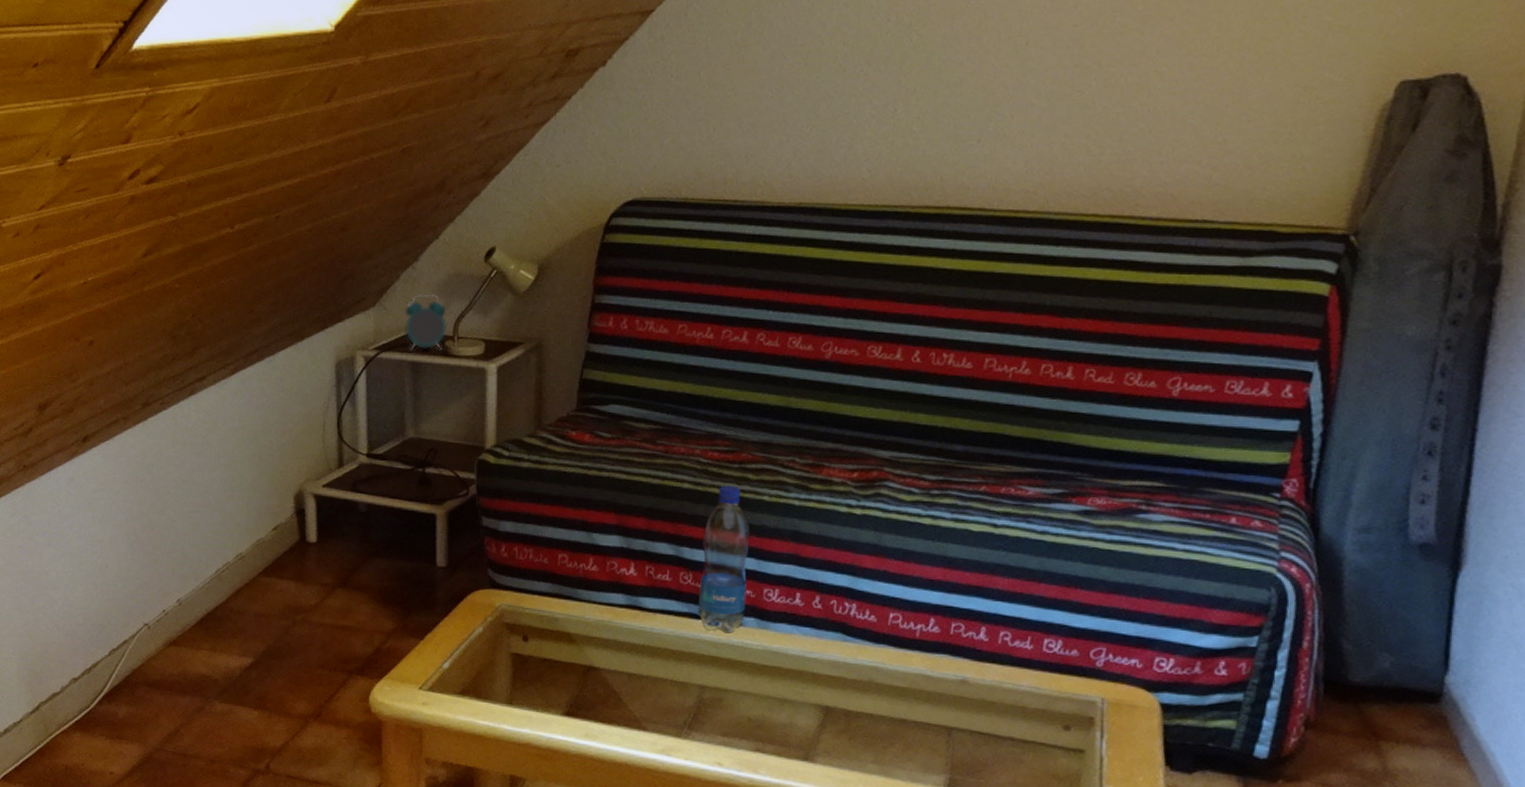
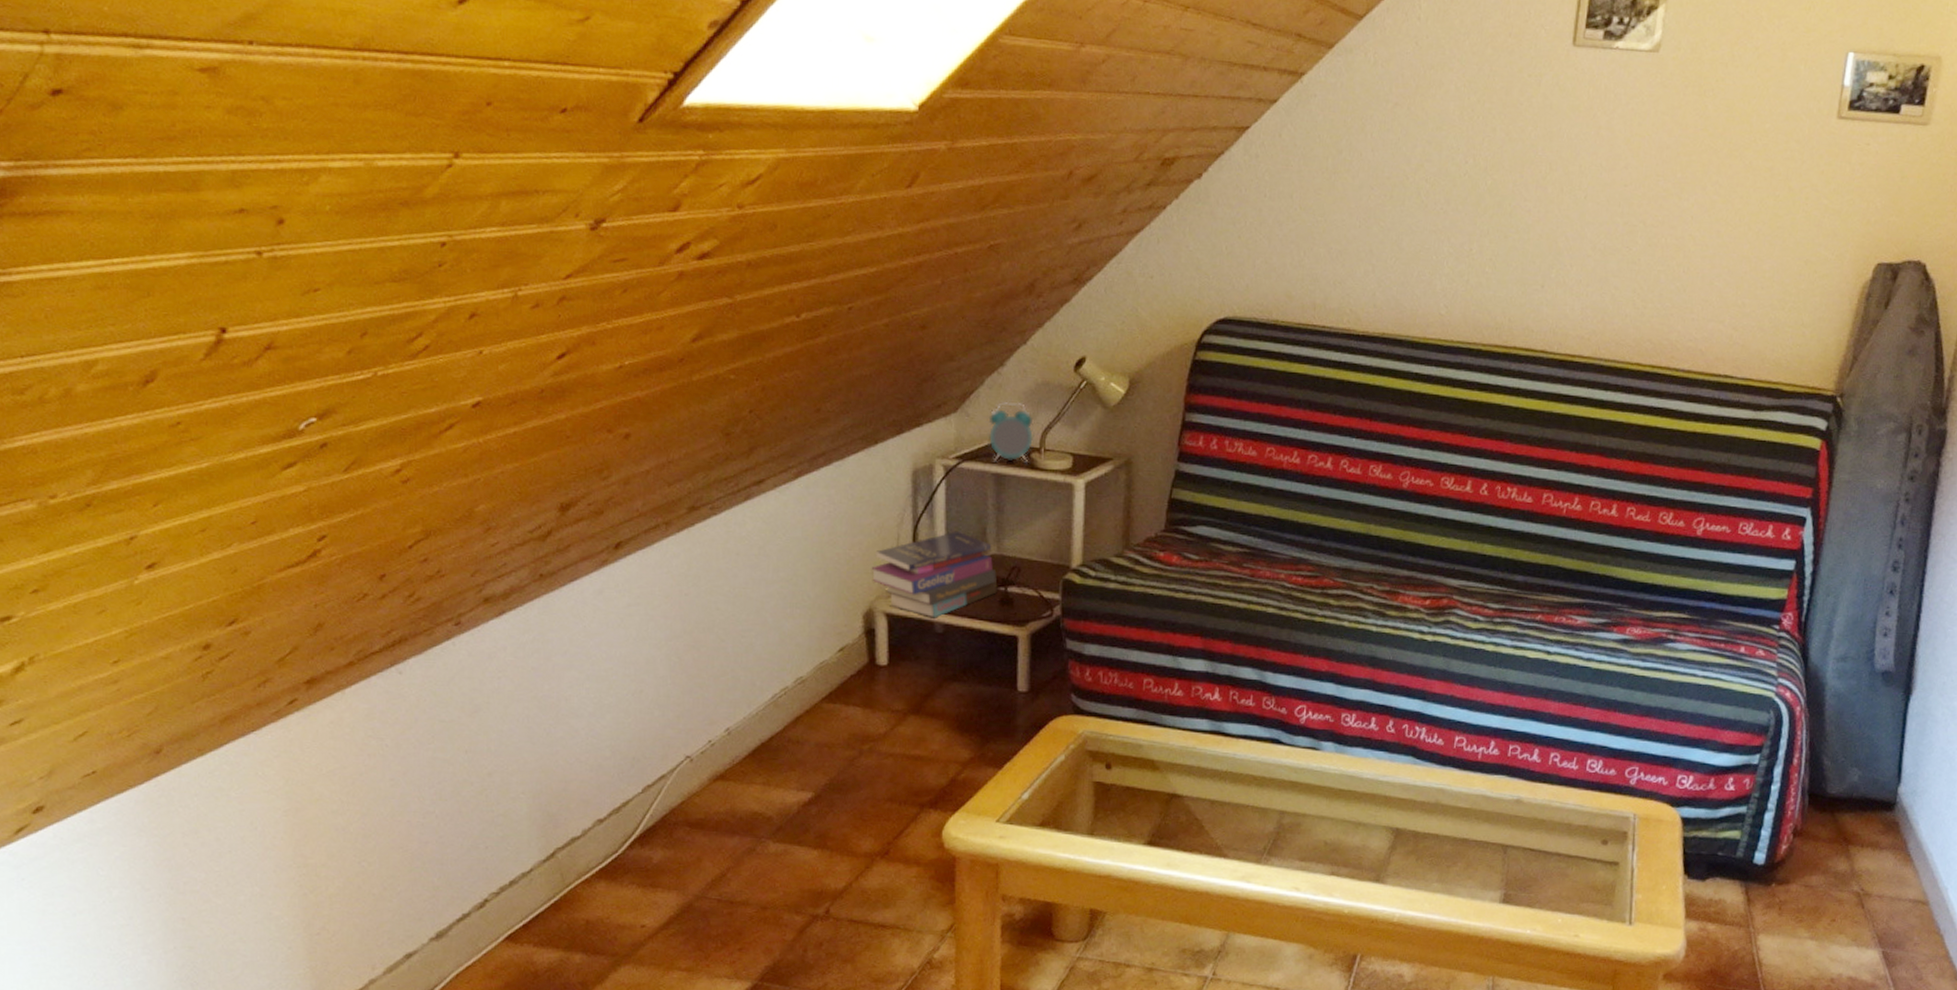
books: none [301,418,416,499] -> present [872,532,998,618]
bottle: present [698,485,750,633] -> none [1280,610,1331,758]

